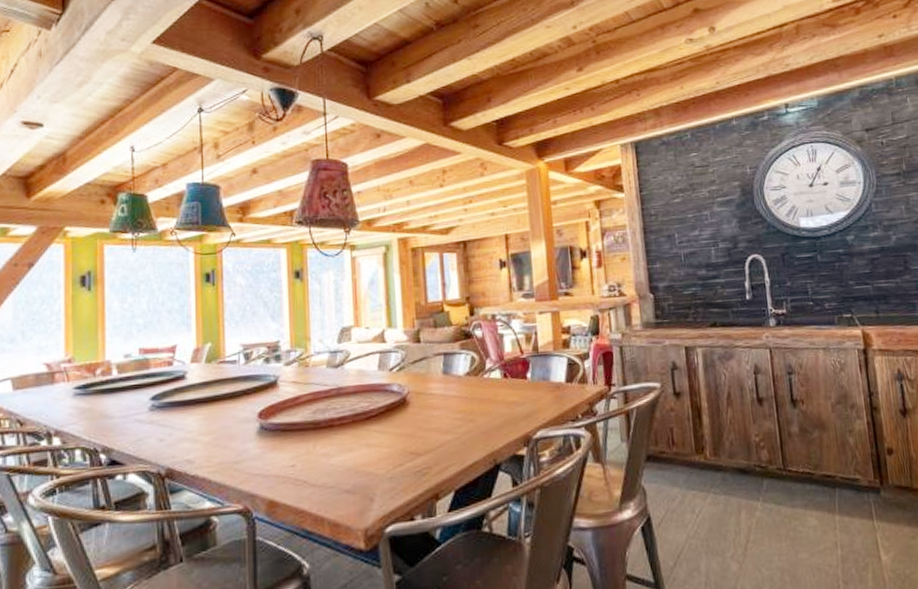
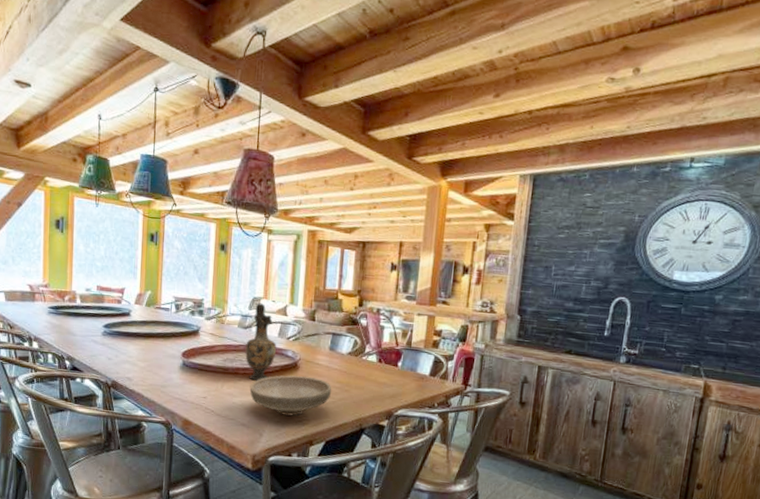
vase: none [339,332,379,430] -> present [245,303,277,380]
bowl: none [350,412,454,468] -> present [249,375,332,416]

